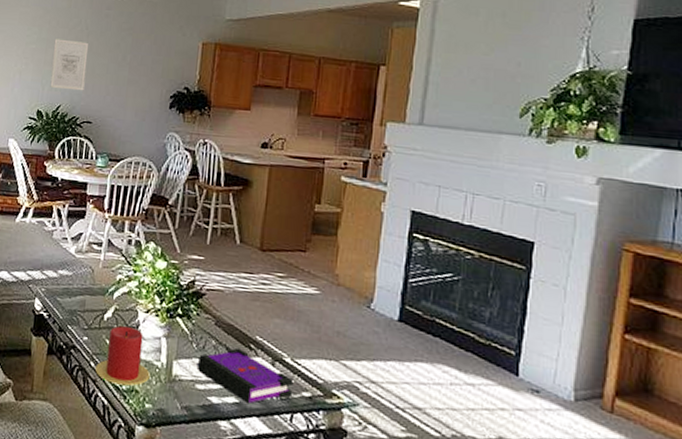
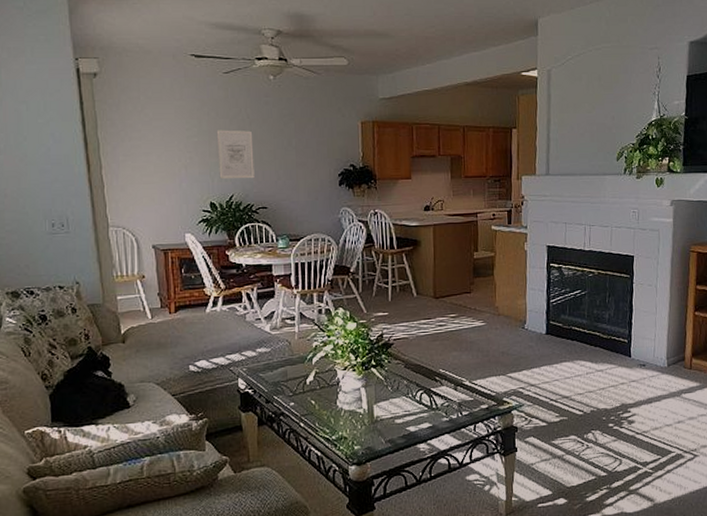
candle: present [95,326,150,386] -> none [305,385,355,437]
board game: present [197,347,294,405] -> none [394,382,474,425]

